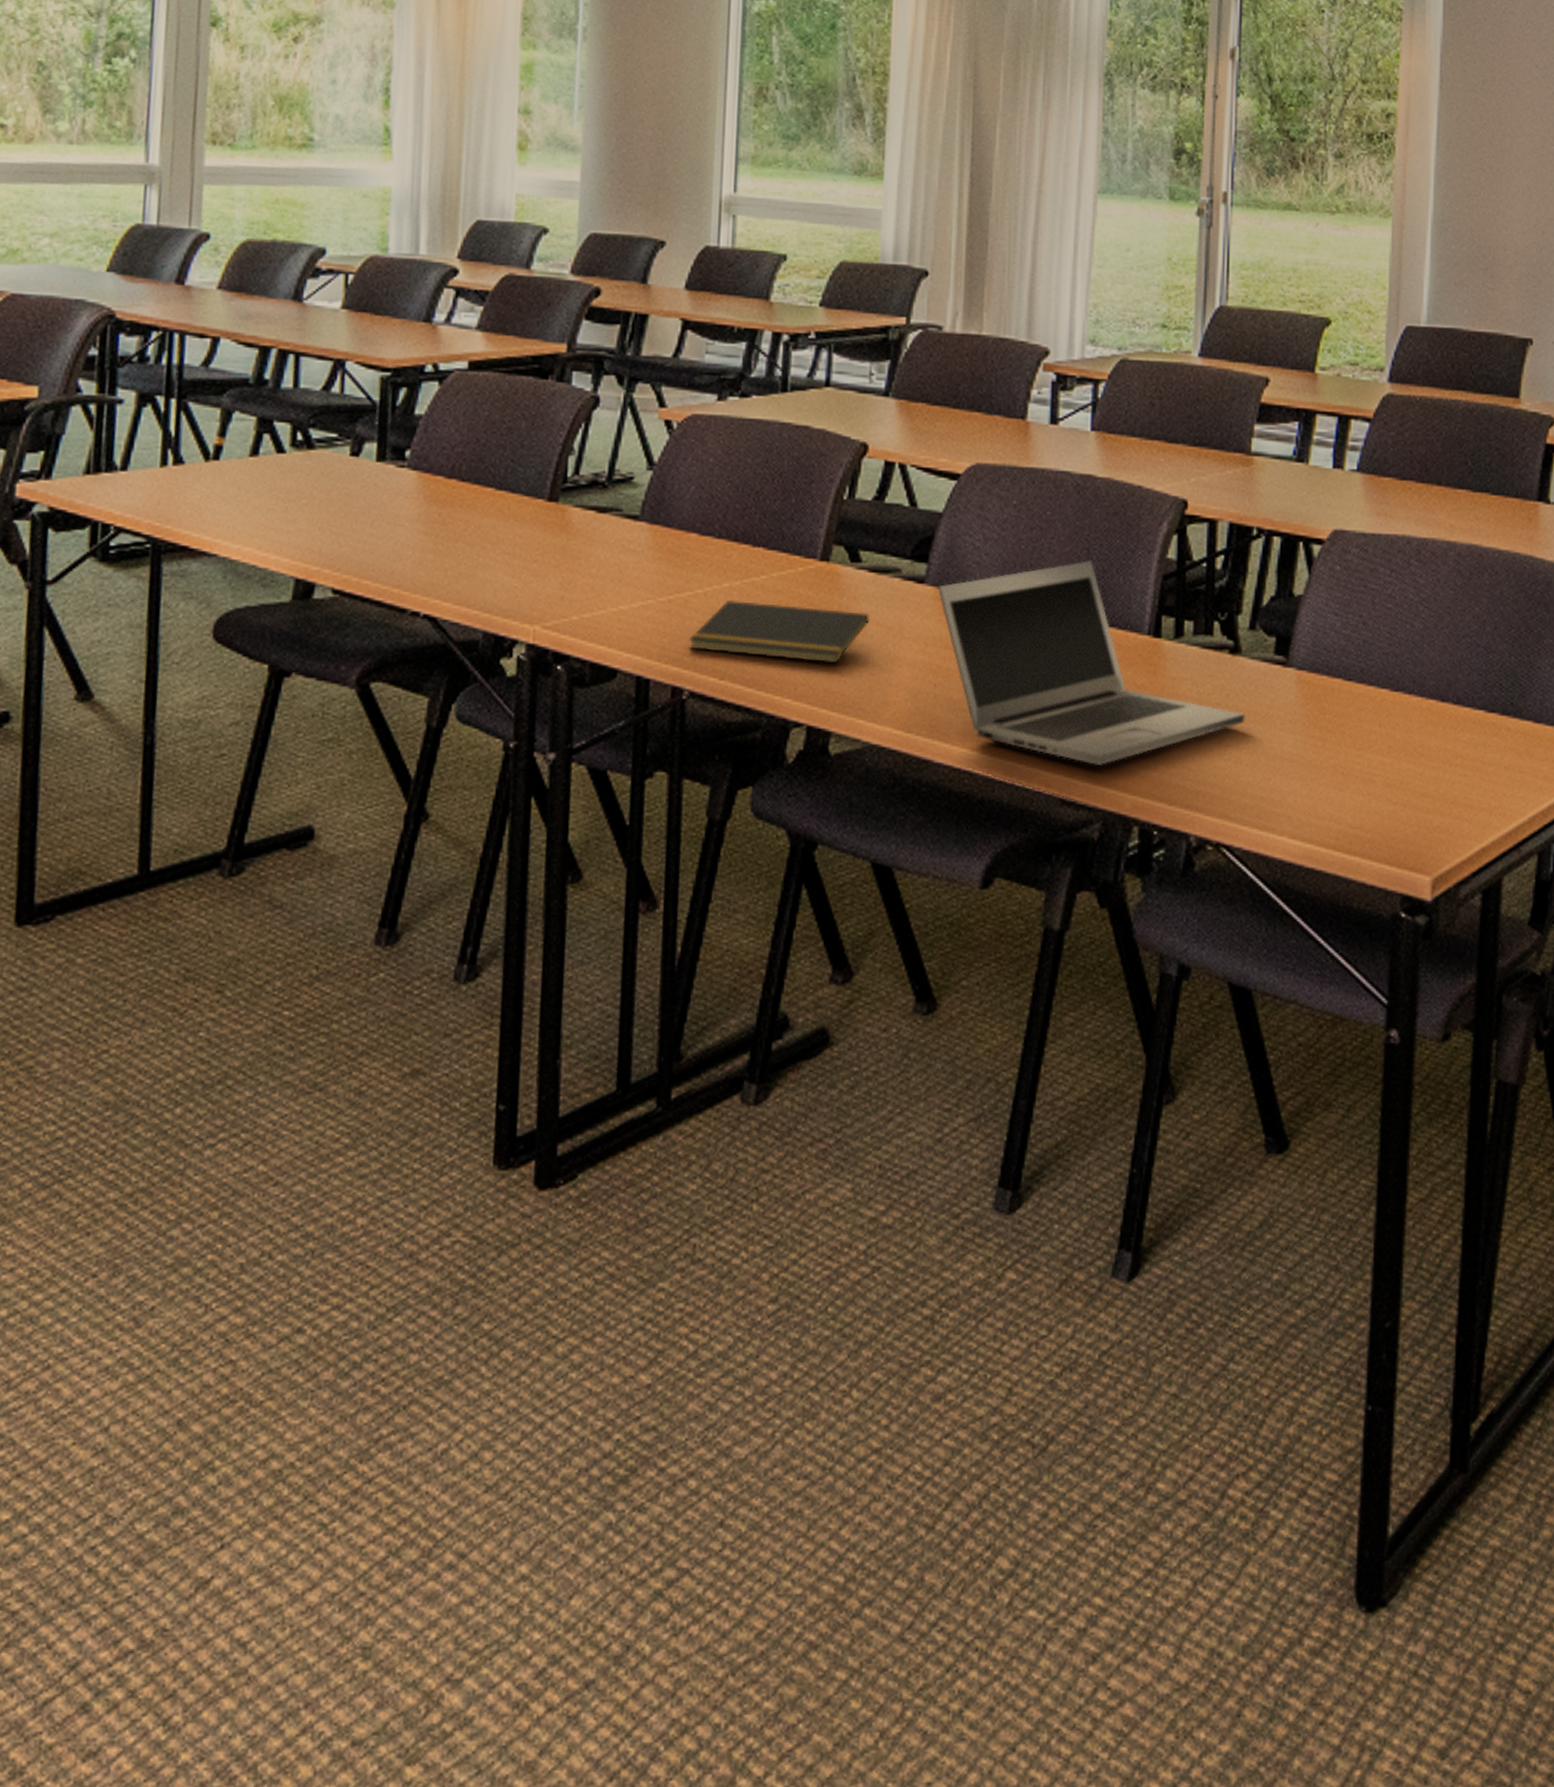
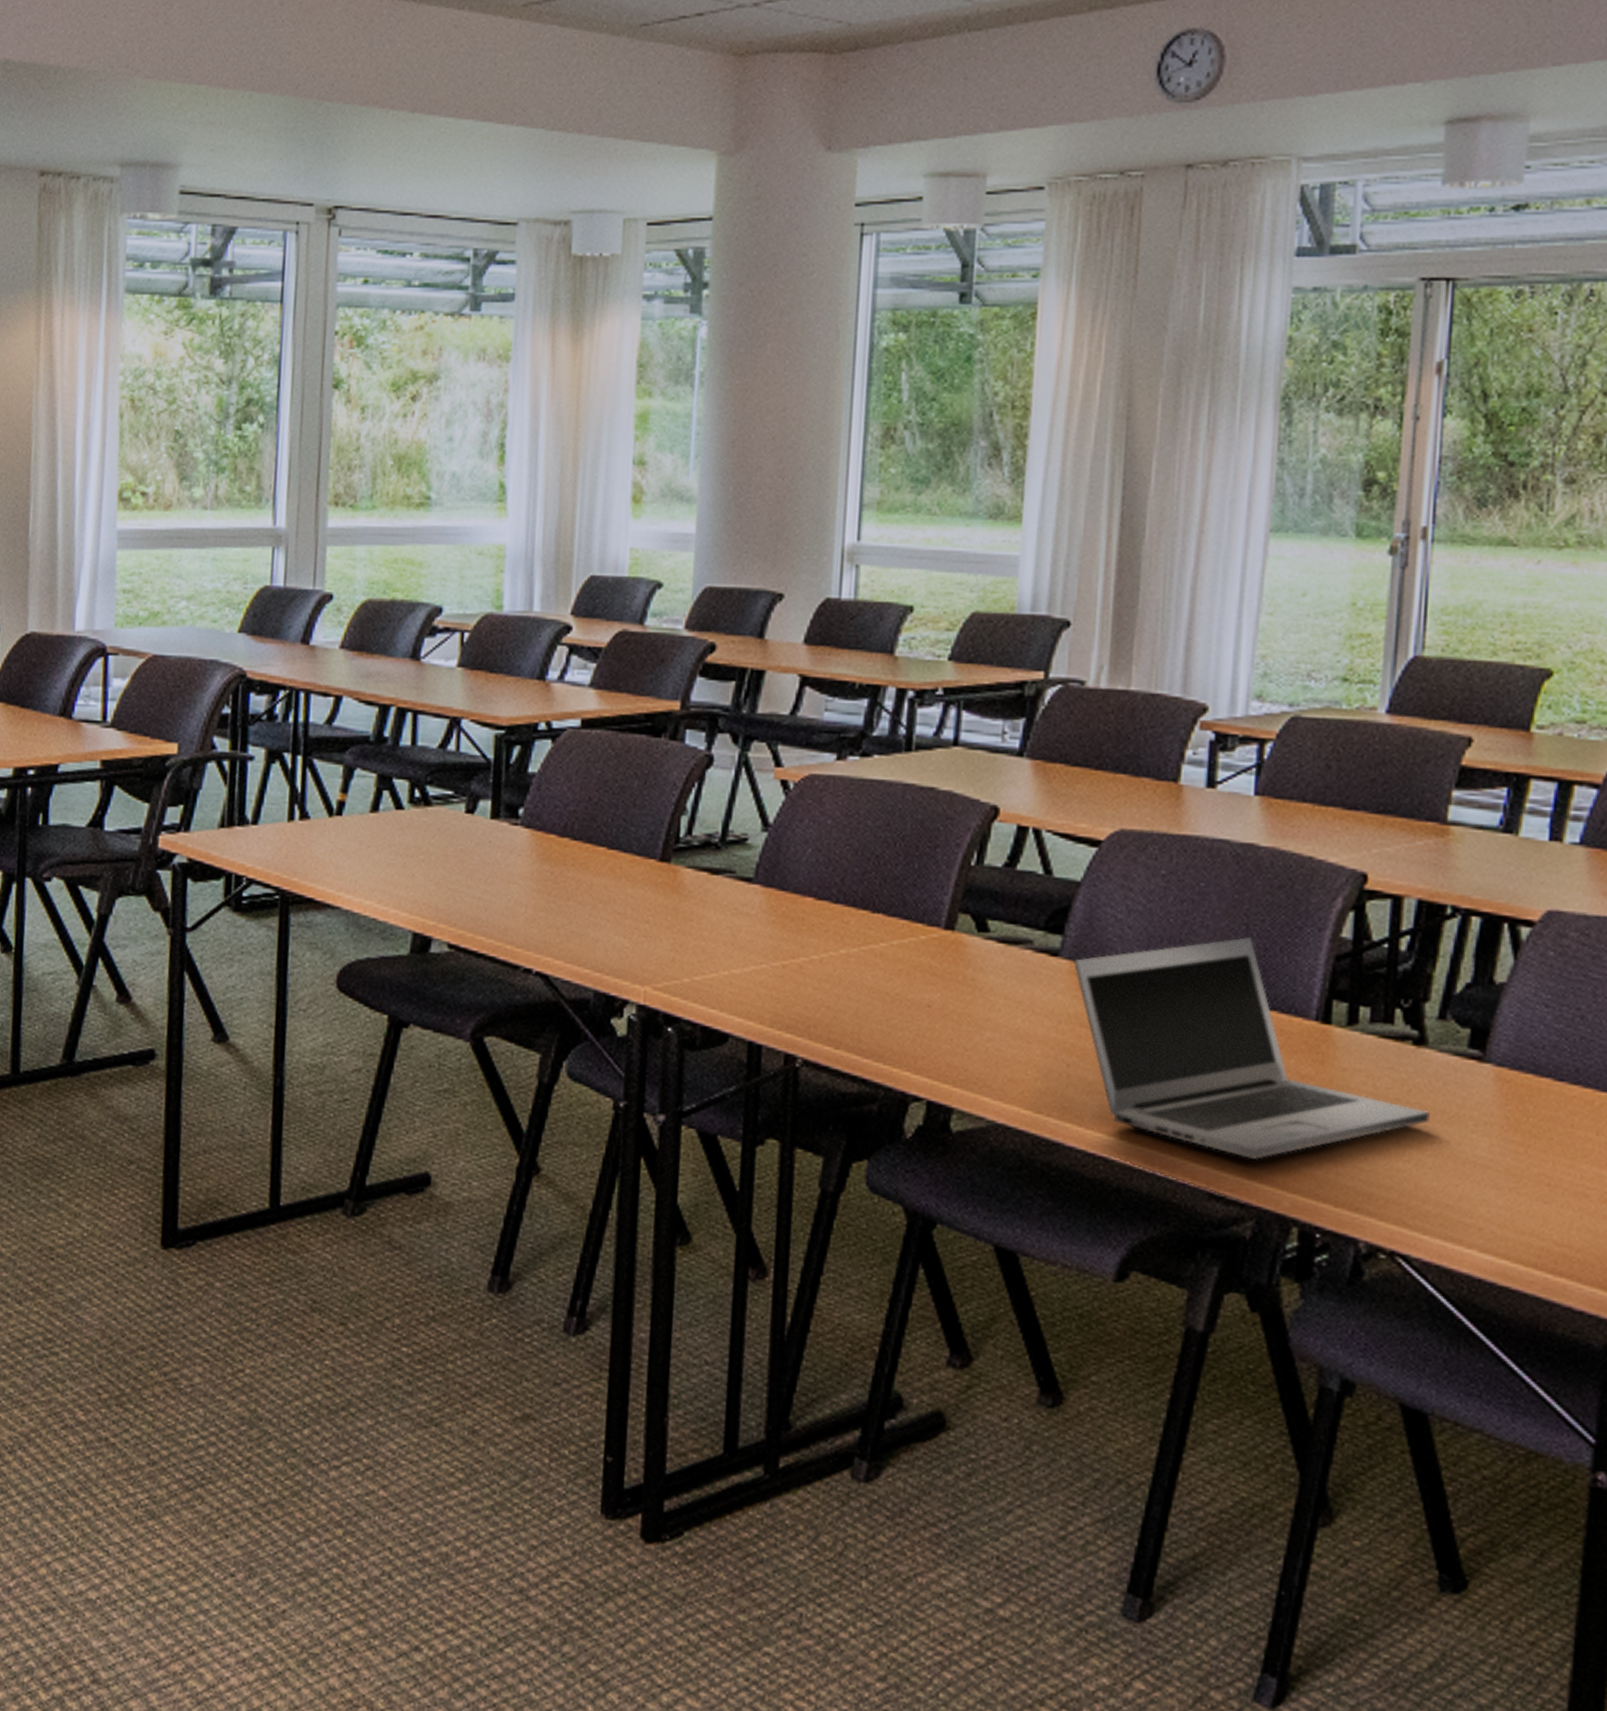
notepad: present [689,599,869,664] -> none [803,967,997,1038]

